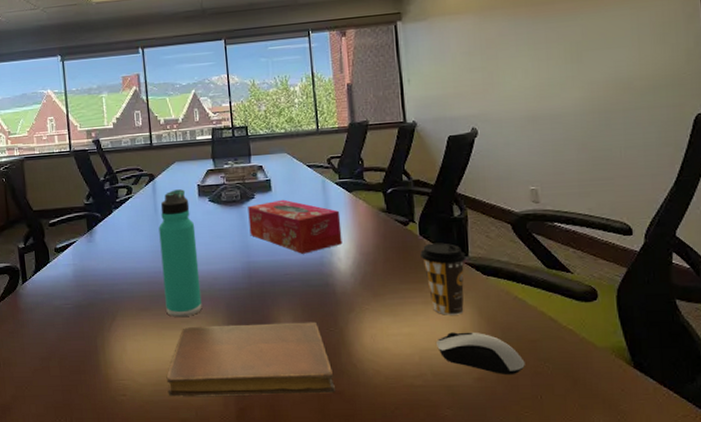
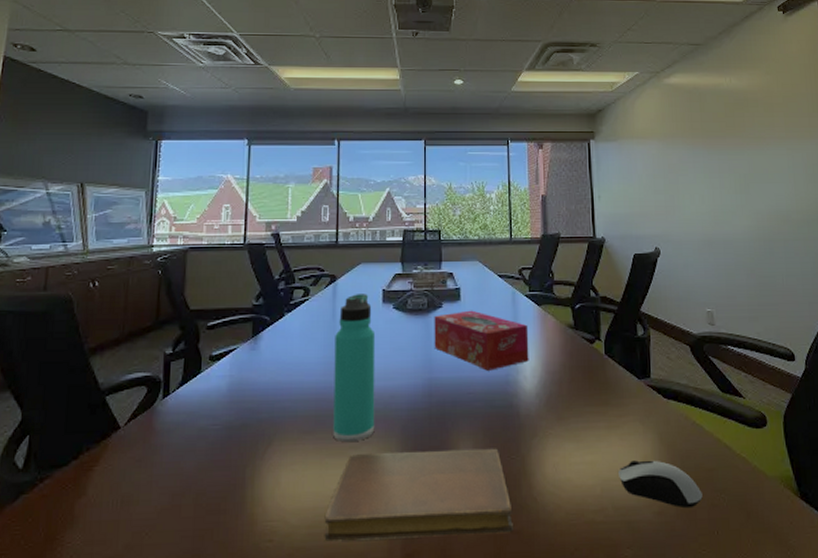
coffee cup: present [420,243,466,315] -> none [605,363,648,442]

